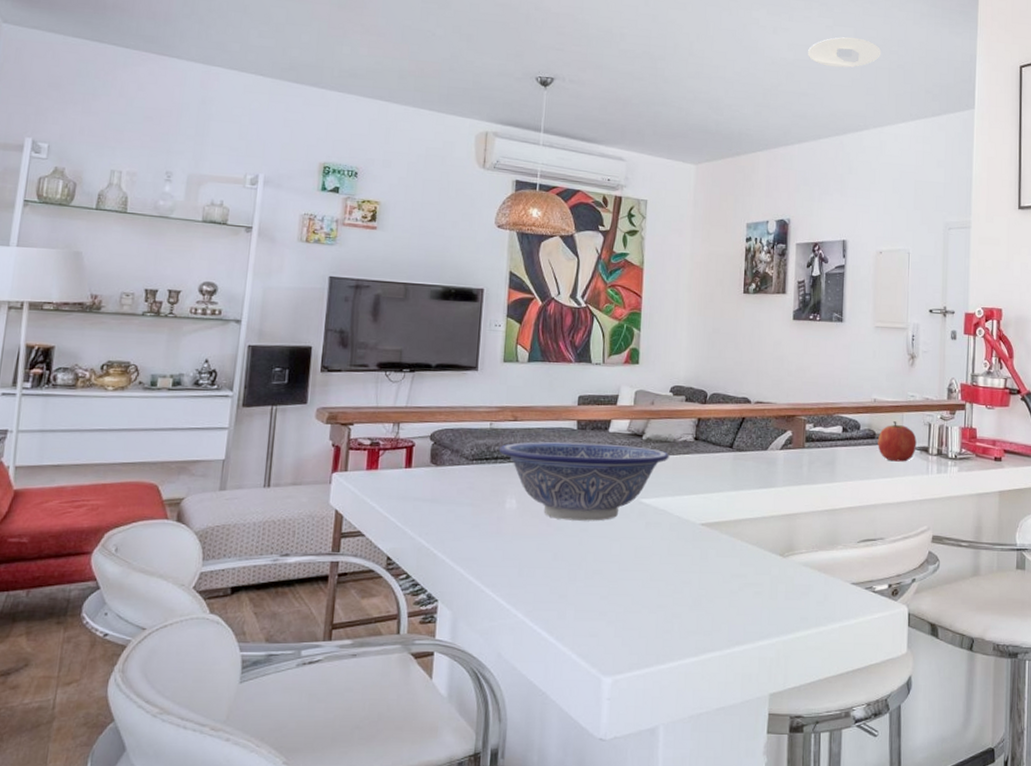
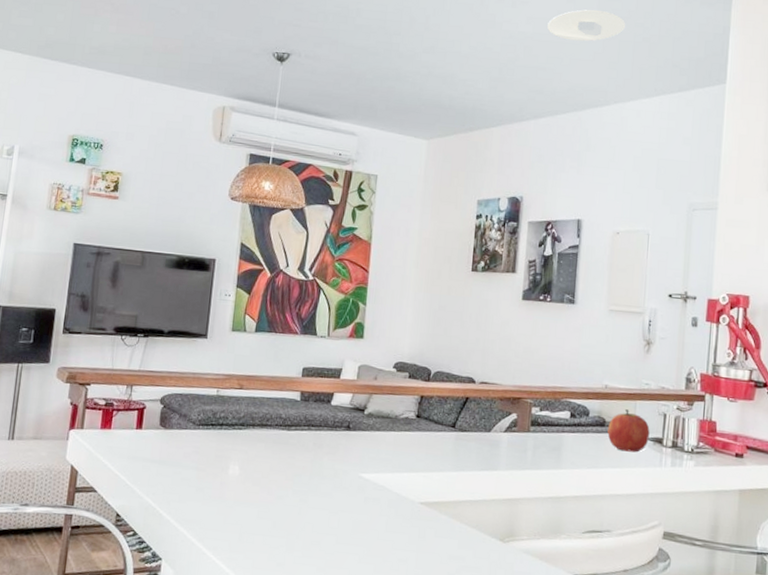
decorative bowl: present [498,441,669,521] -> none [224,410,391,493]

